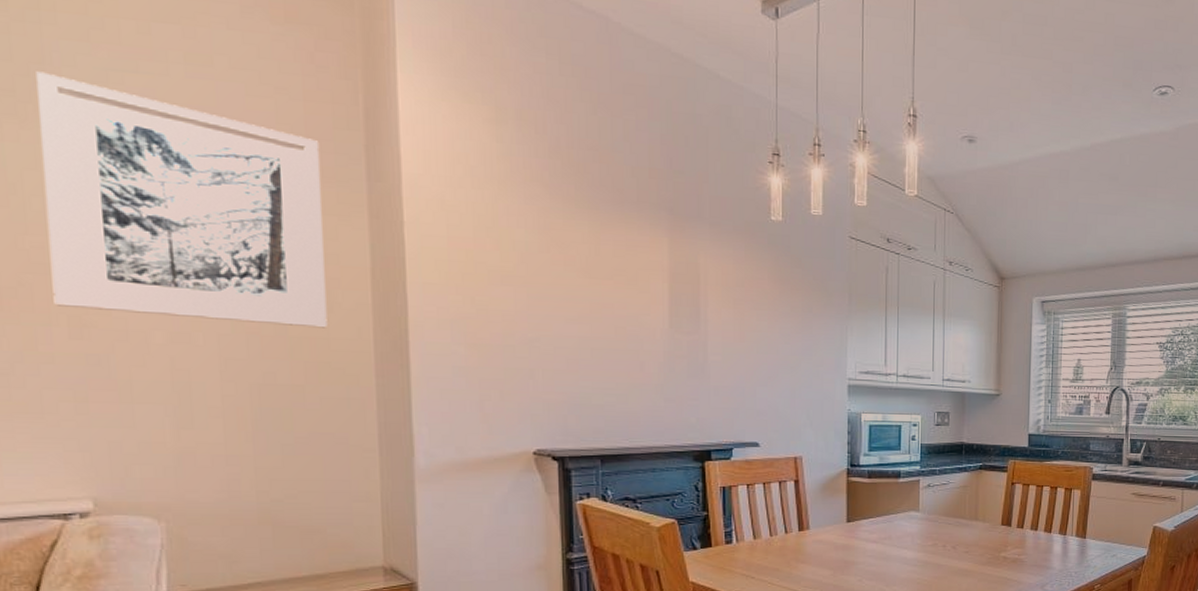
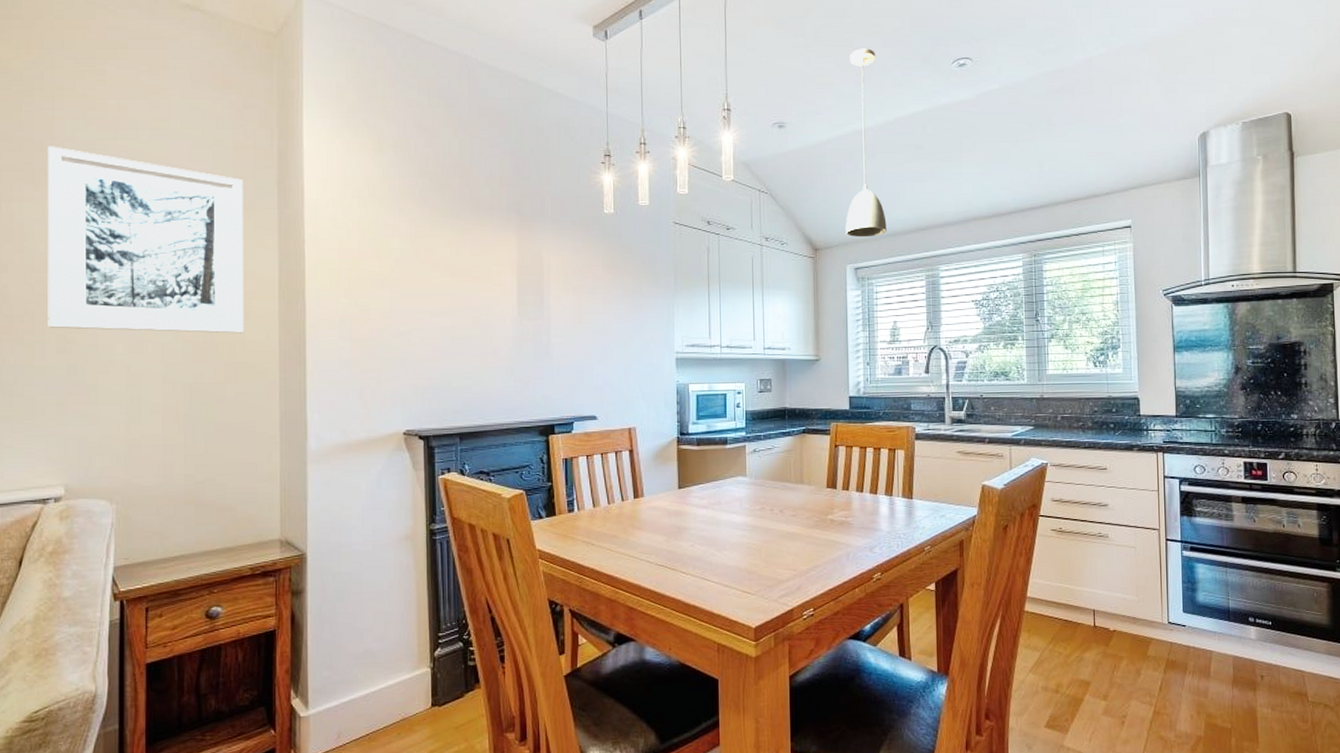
light fixture: none [1034,63,1077,270] -> present [845,48,887,238]

